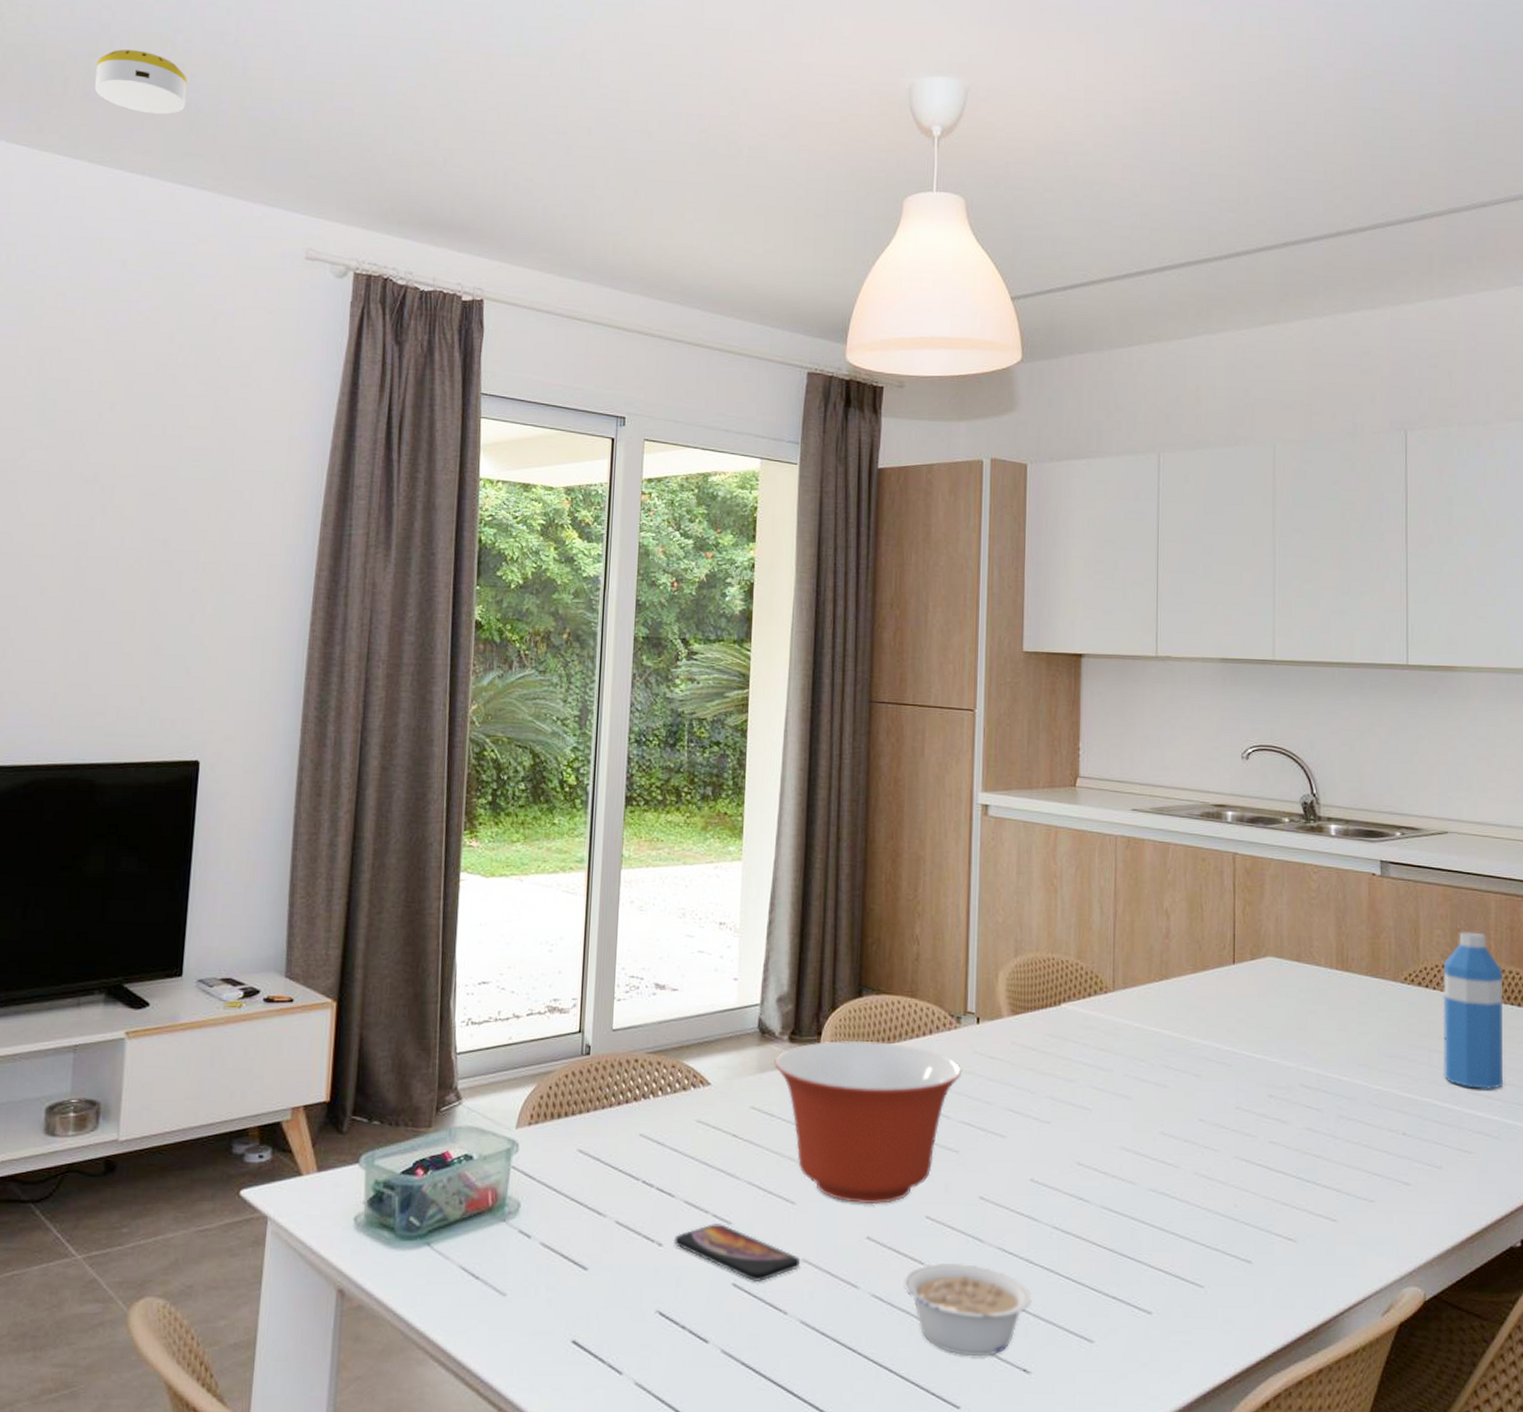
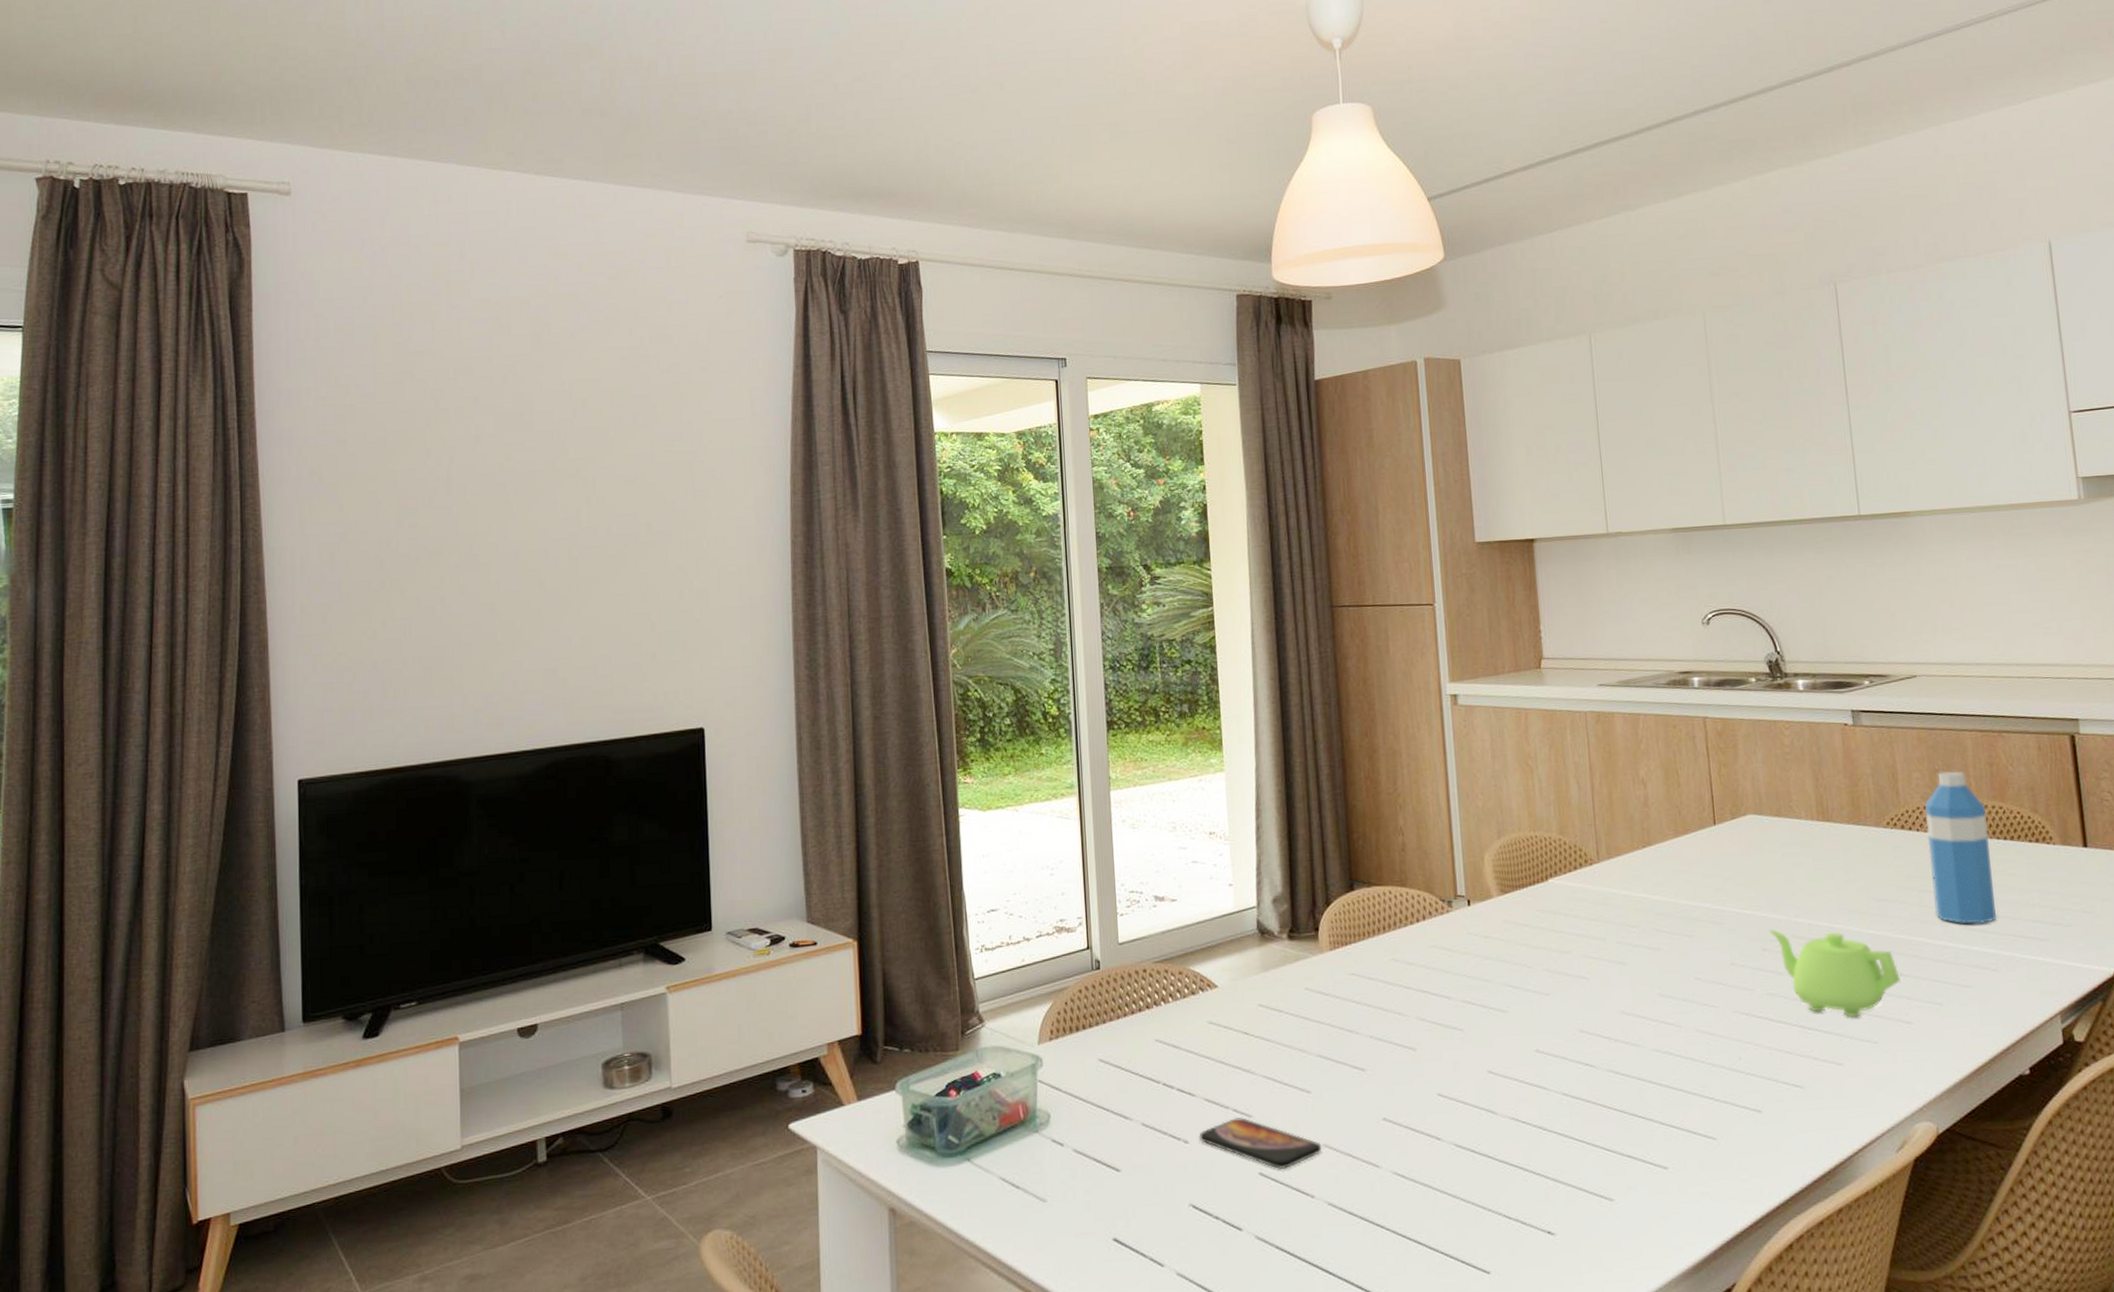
smoke detector: present [95,49,187,115] -> none [531,62,618,122]
mixing bowl: present [774,1040,962,1205] -> none [1276,931,1459,1088]
legume: present [903,1263,1032,1357] -> none [1423,1135,1549,1223]
teapot: none [1277,1076,1402,1174] -> present [1768,929,1900,1018]

